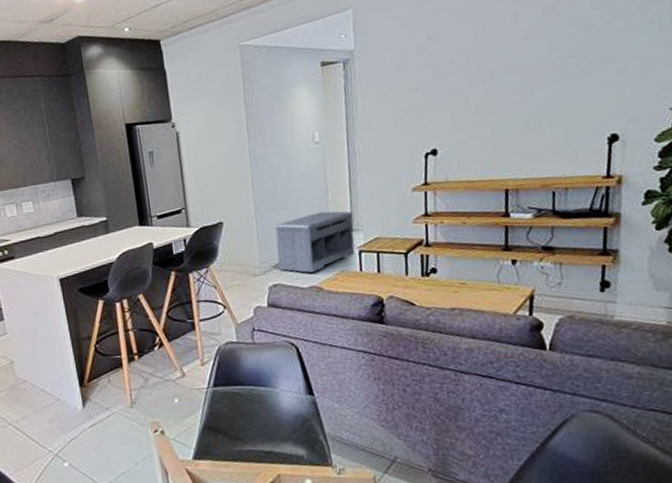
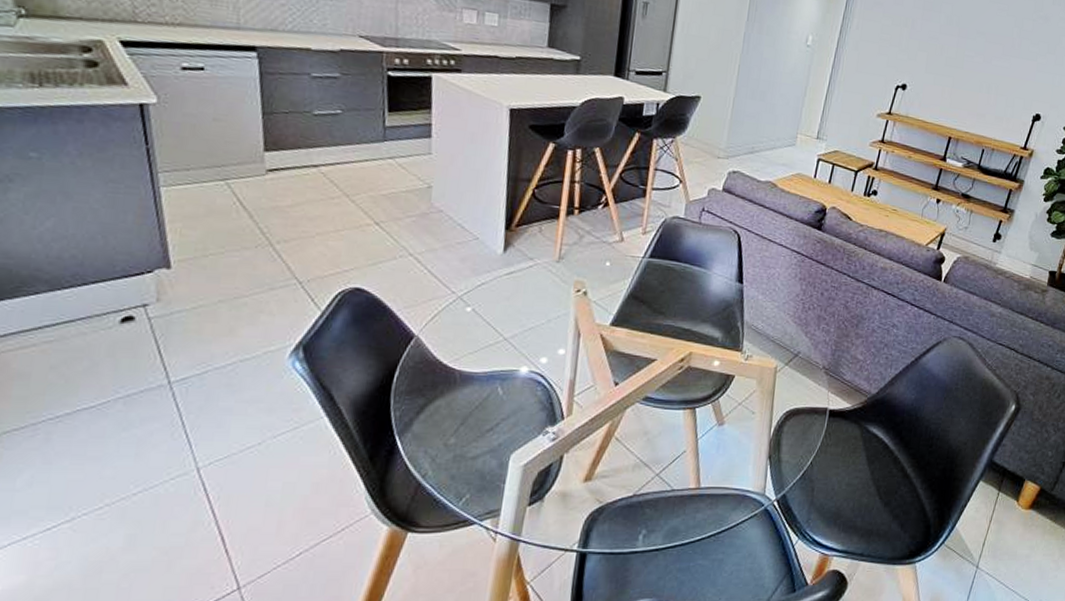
bench: present [275,211,355,273] -> none [742,112,822,168]

